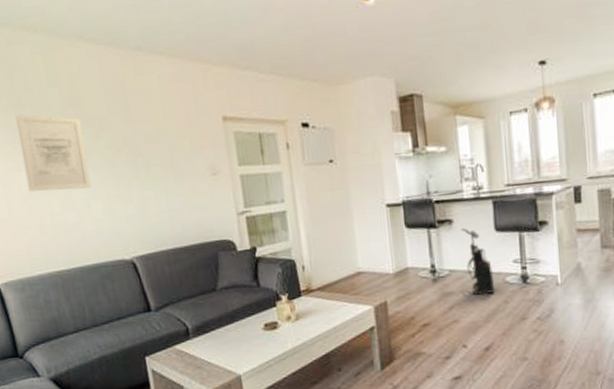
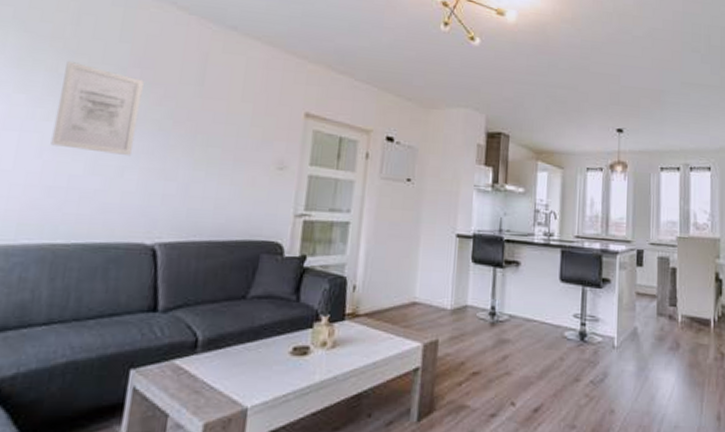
vacuum cleaner: present [460,228,495,295] -> none [527,273,553,347]

